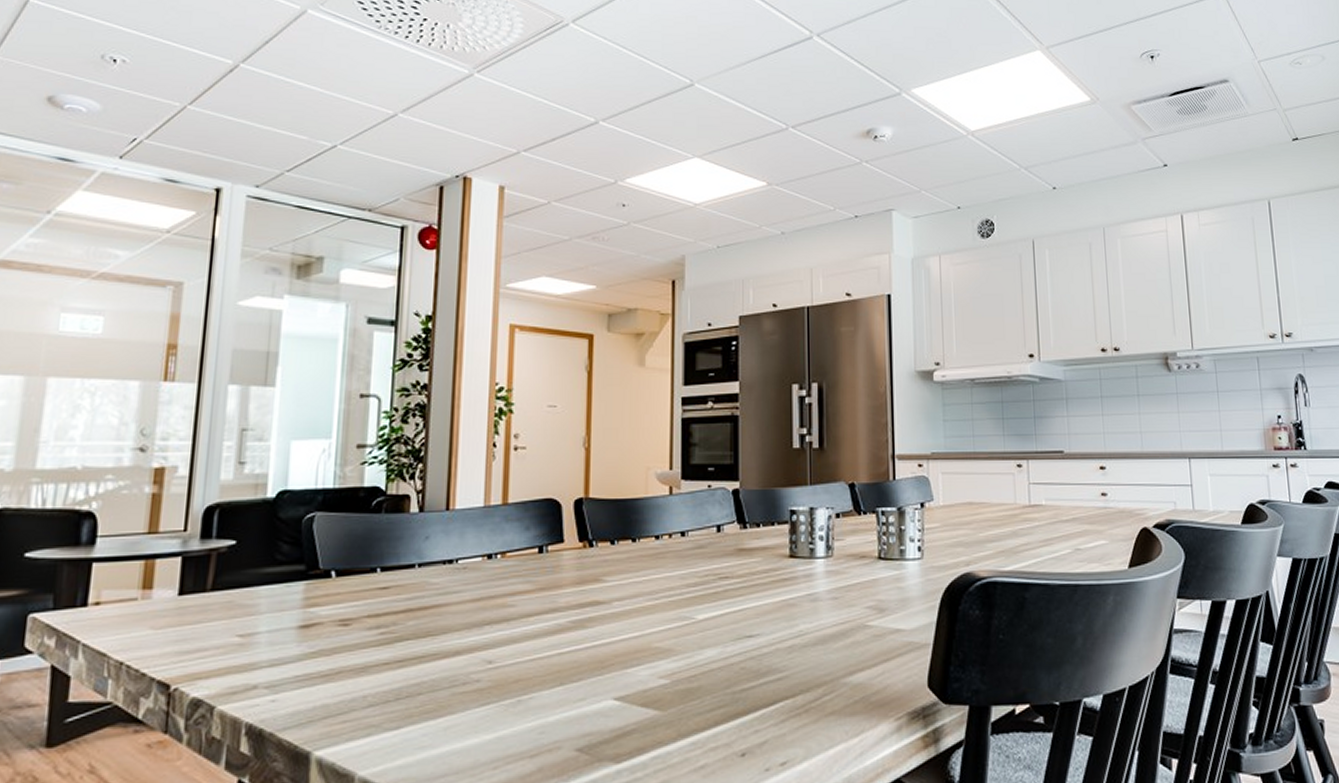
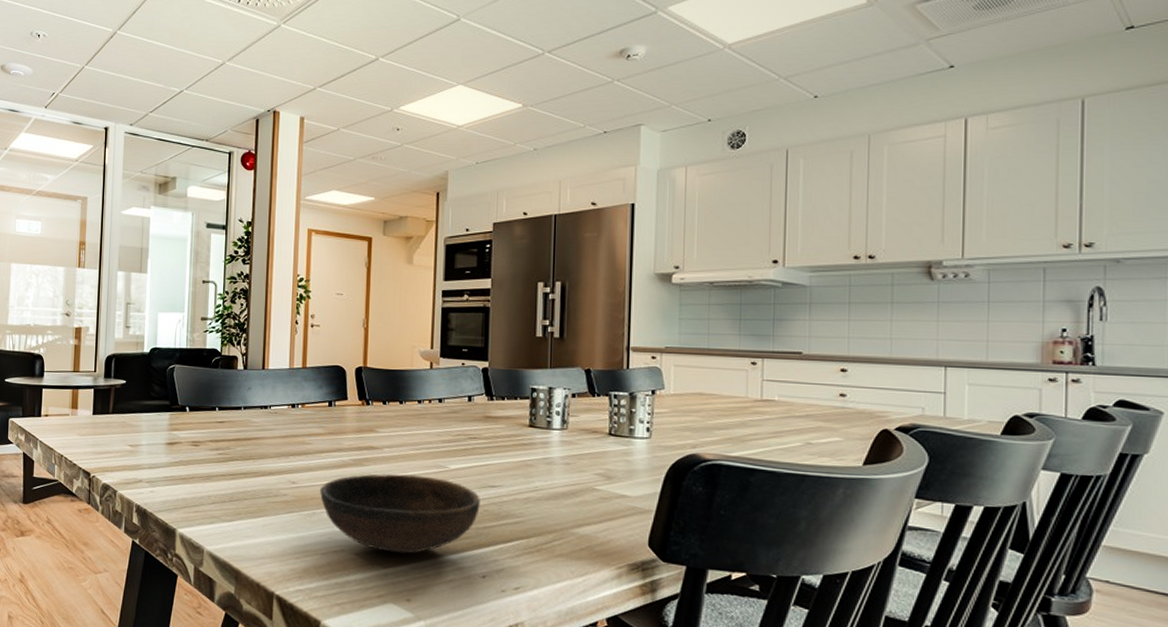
bowl: none [527,632,735,740] -> present [320,473,480,554]

